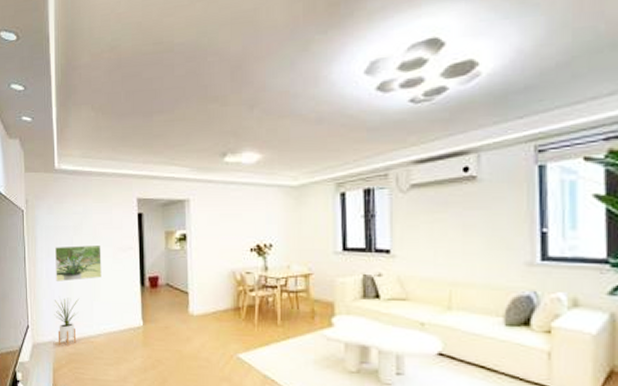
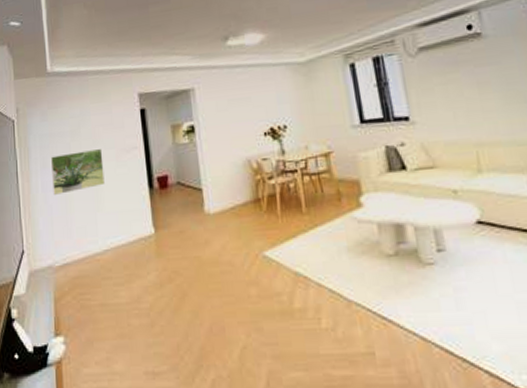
house plant: present [54,297,79,347] -> none [52,212,80,270]

